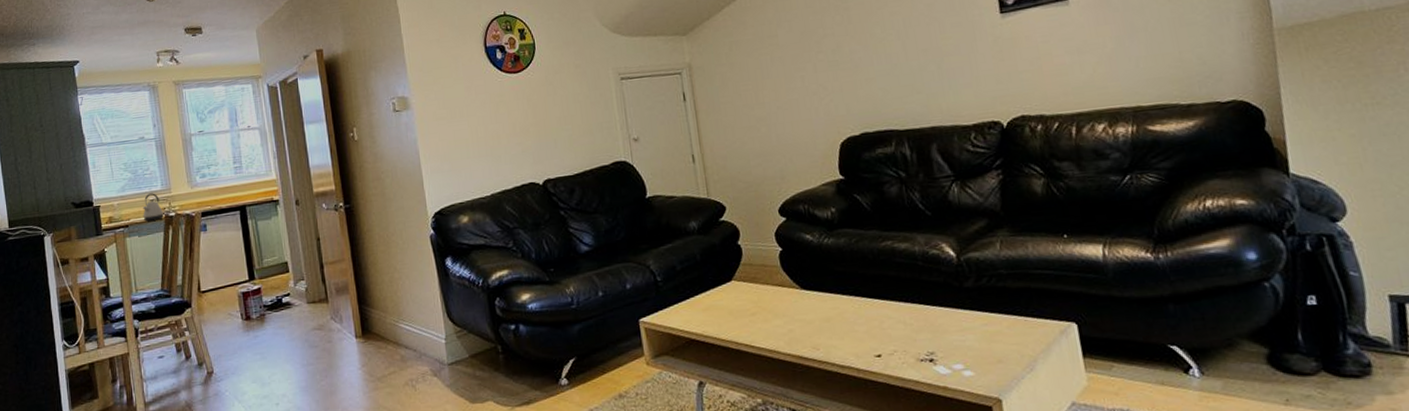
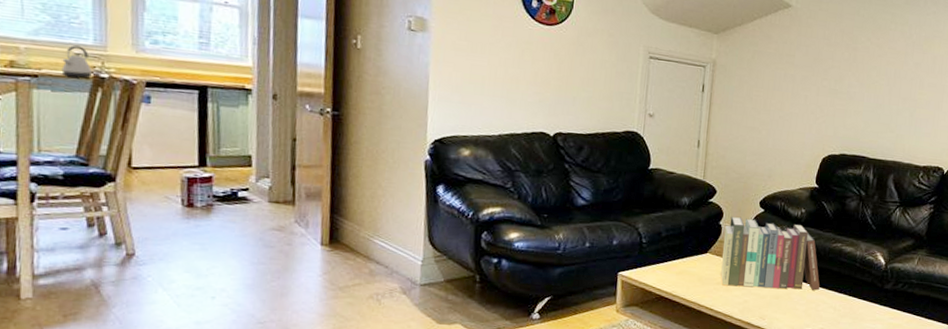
books: none [744,226,879,316] -> present [720,216,820,291]

